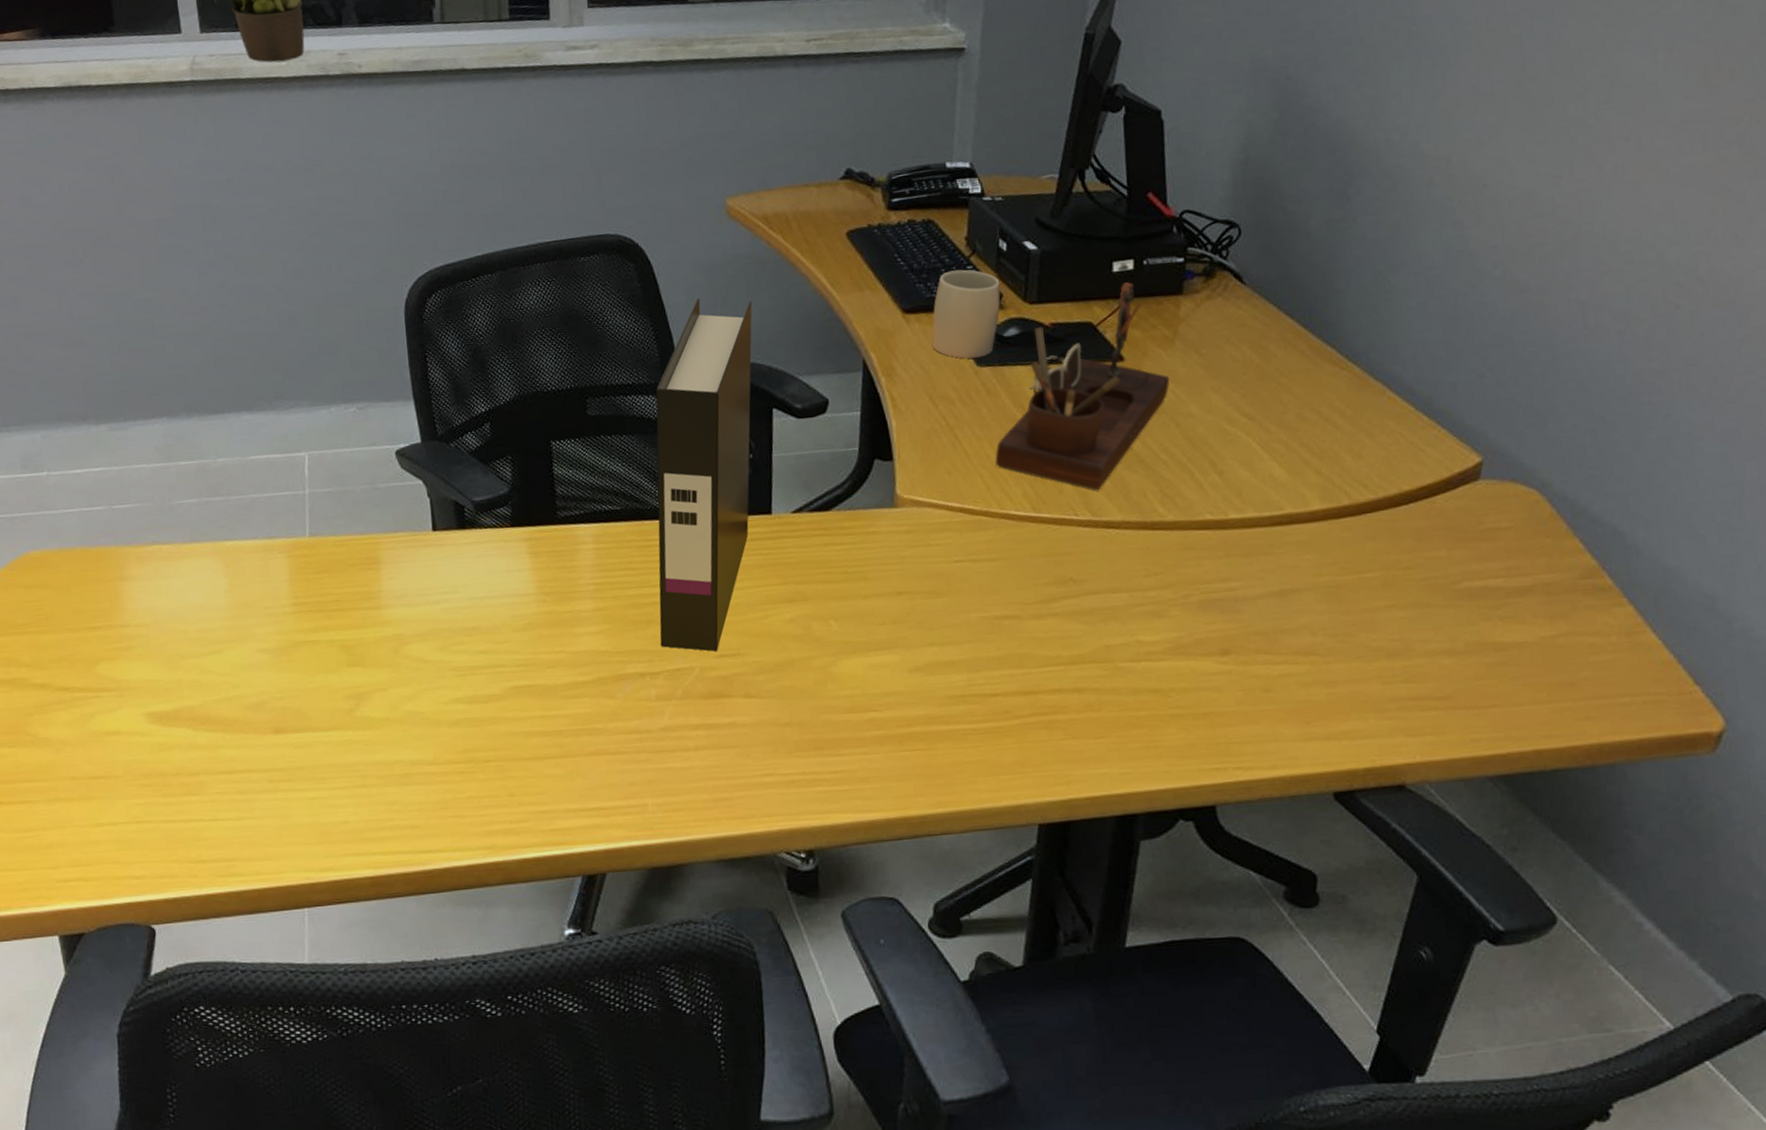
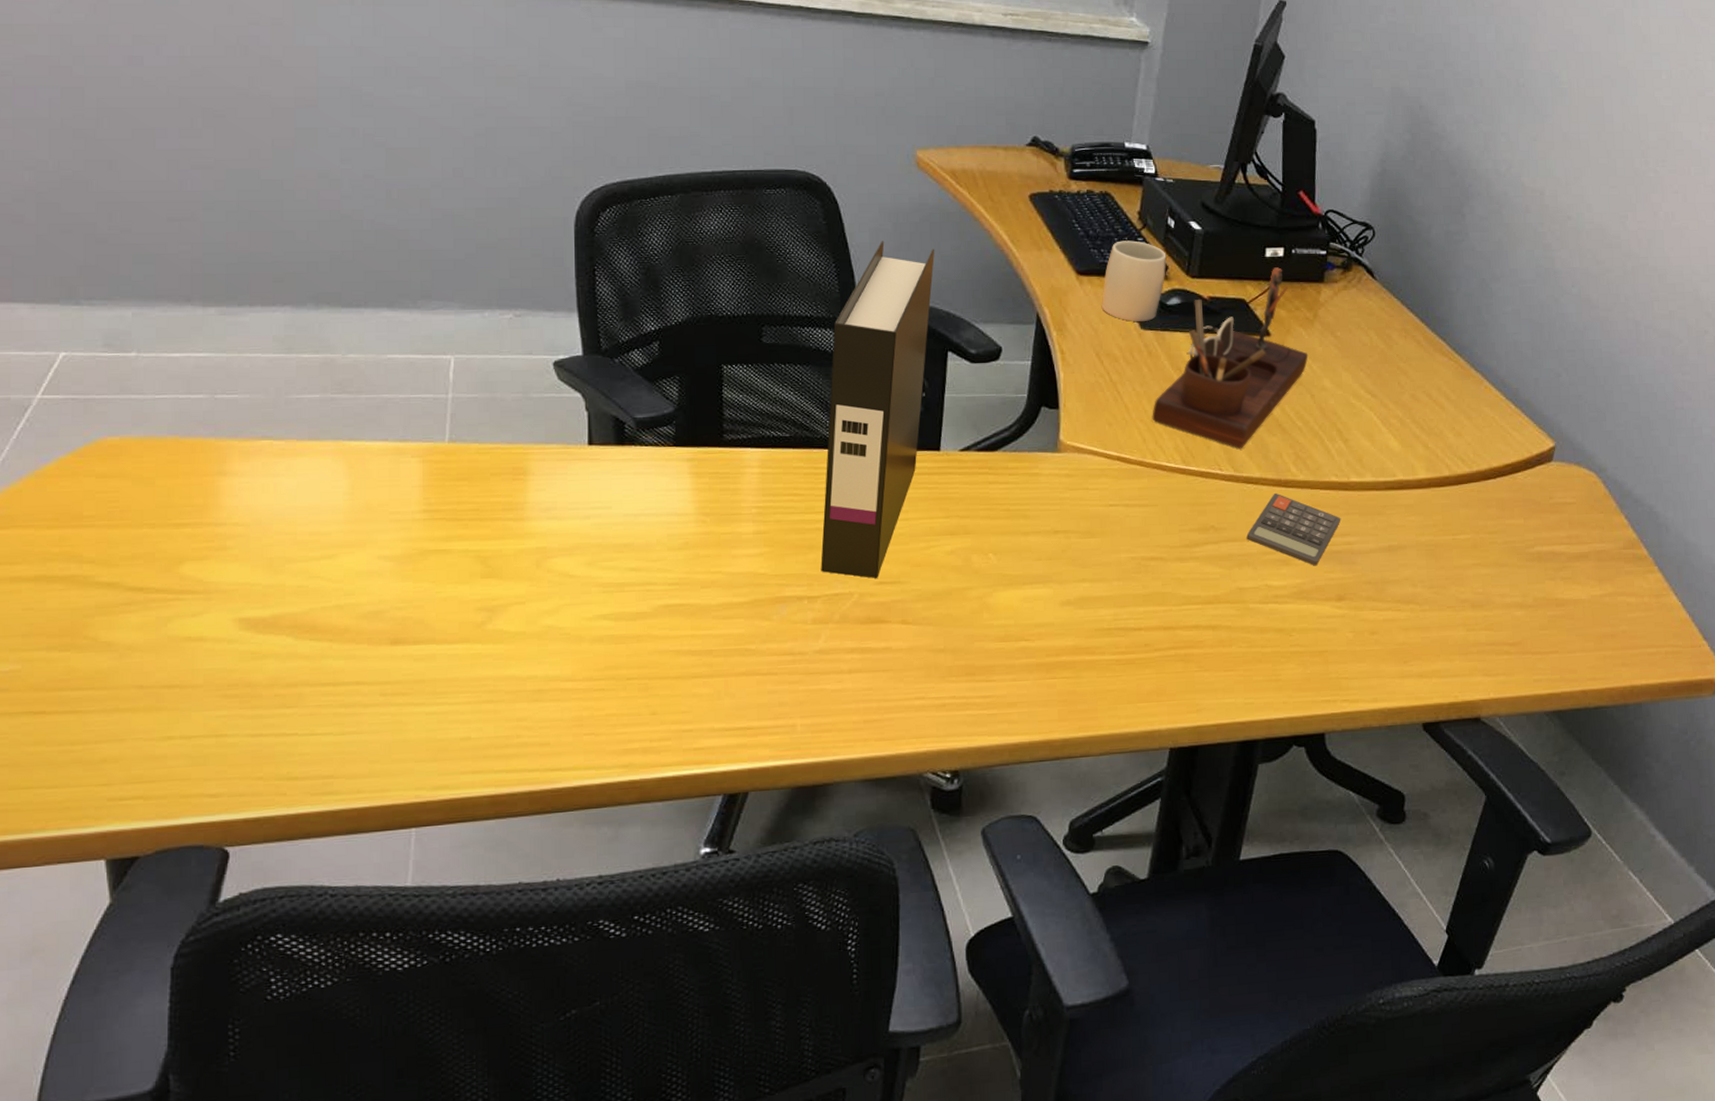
calculator: none [1110,537,1221,617] -> present [1246,493,1341,566]

